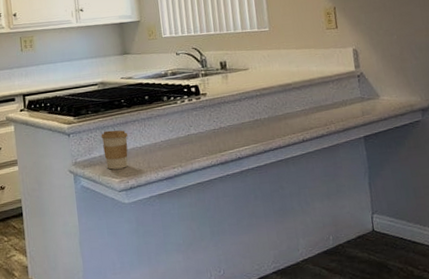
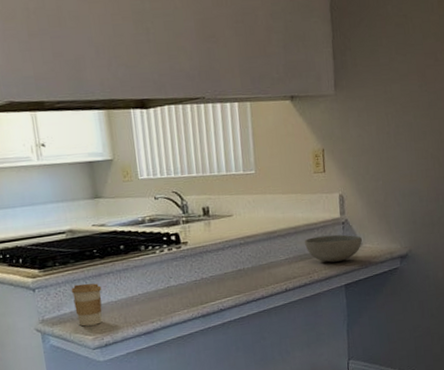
bowl: none [320,87,380,114] -> present [305,234,362,263]

